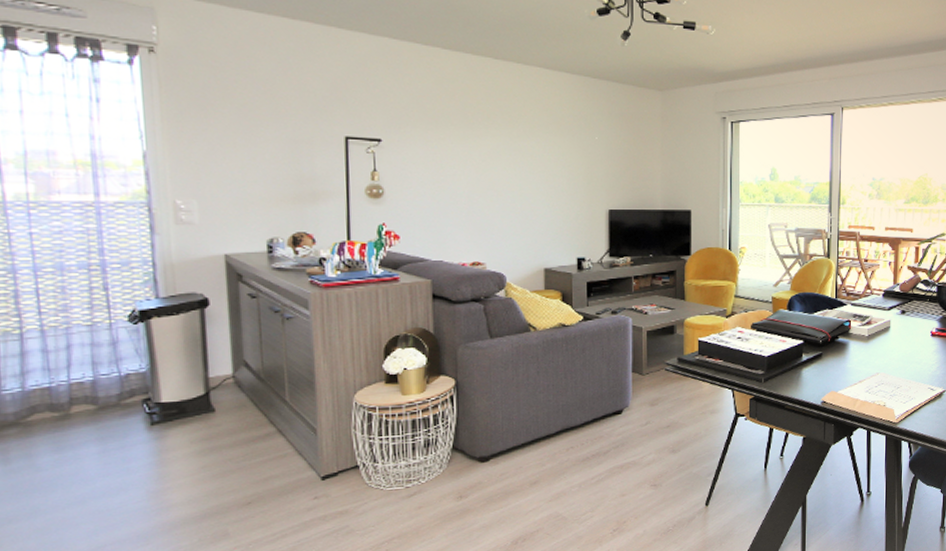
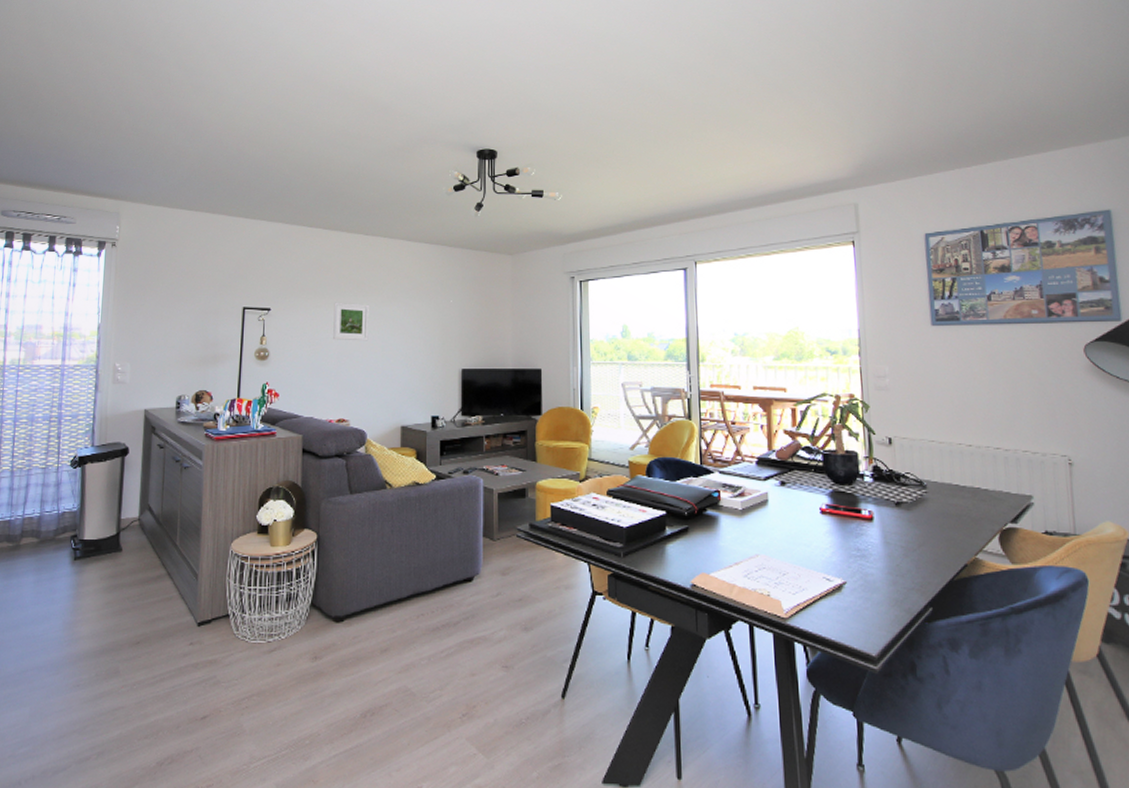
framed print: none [460,134,504,179] -> present [333,302,369,341]

